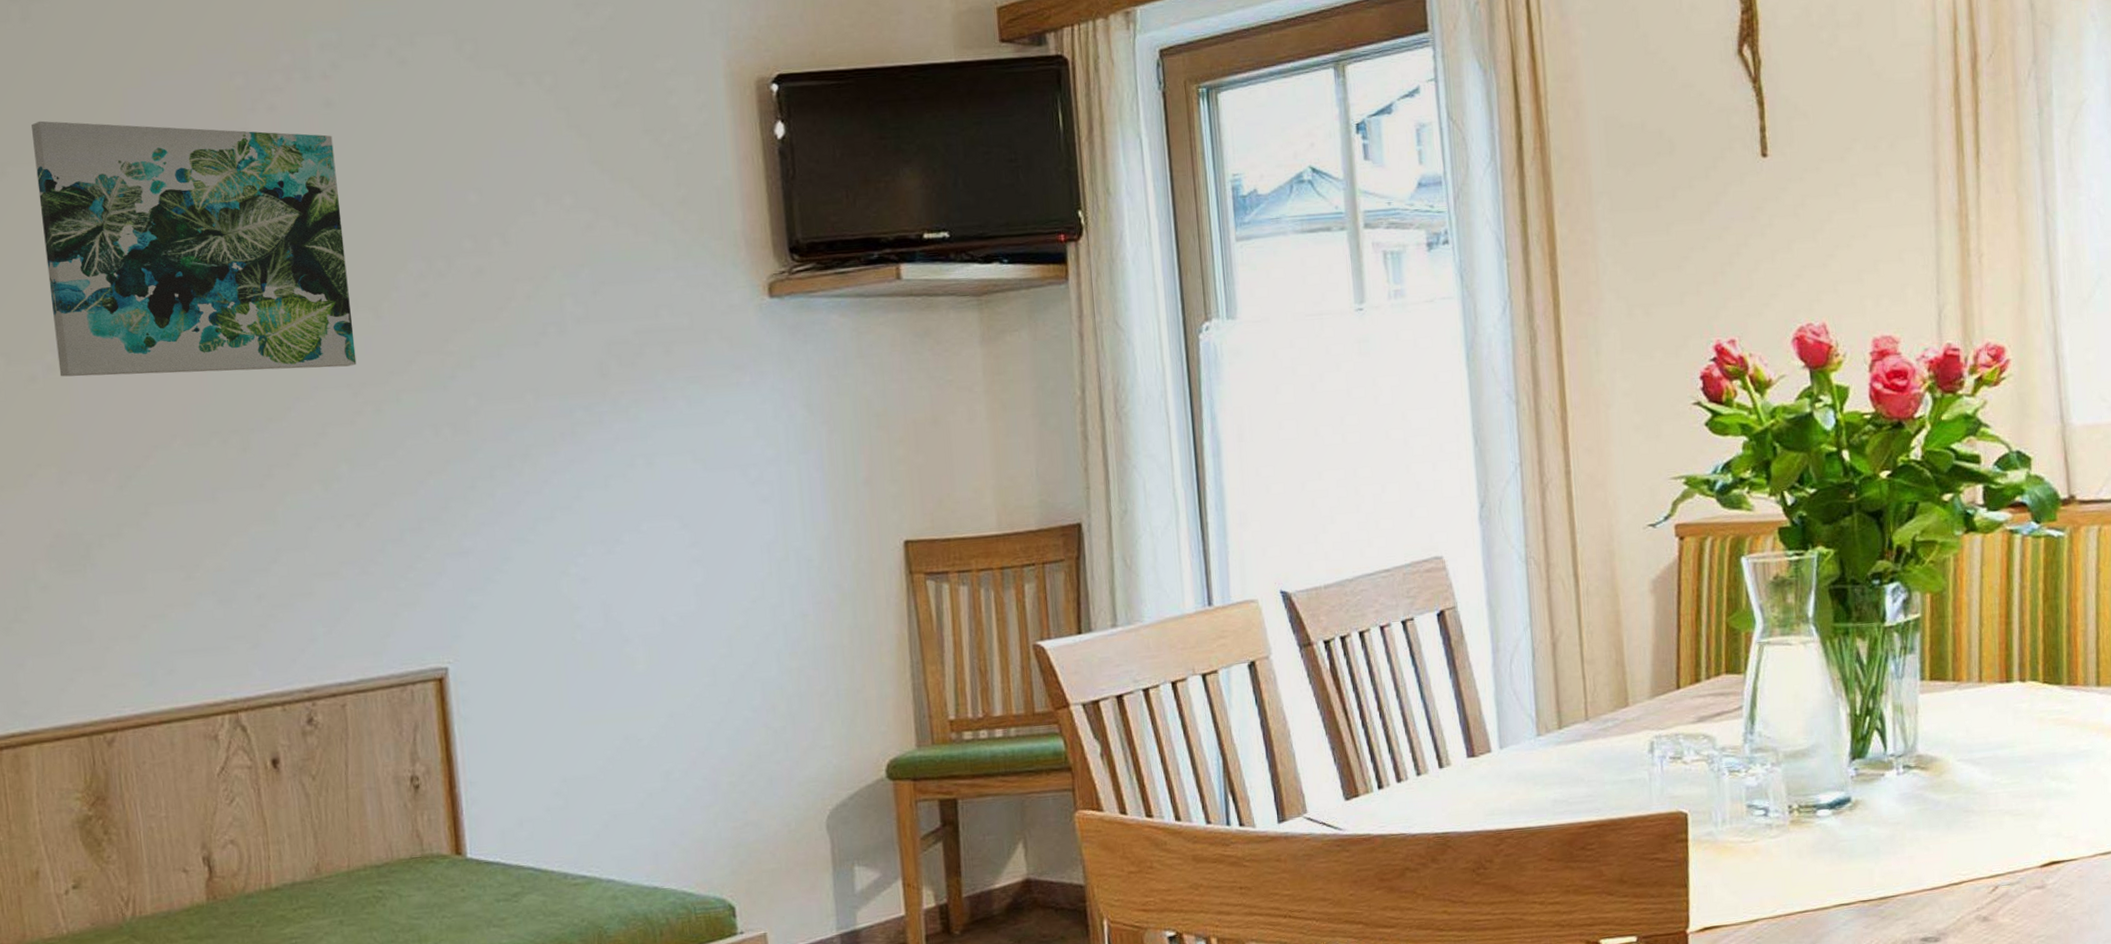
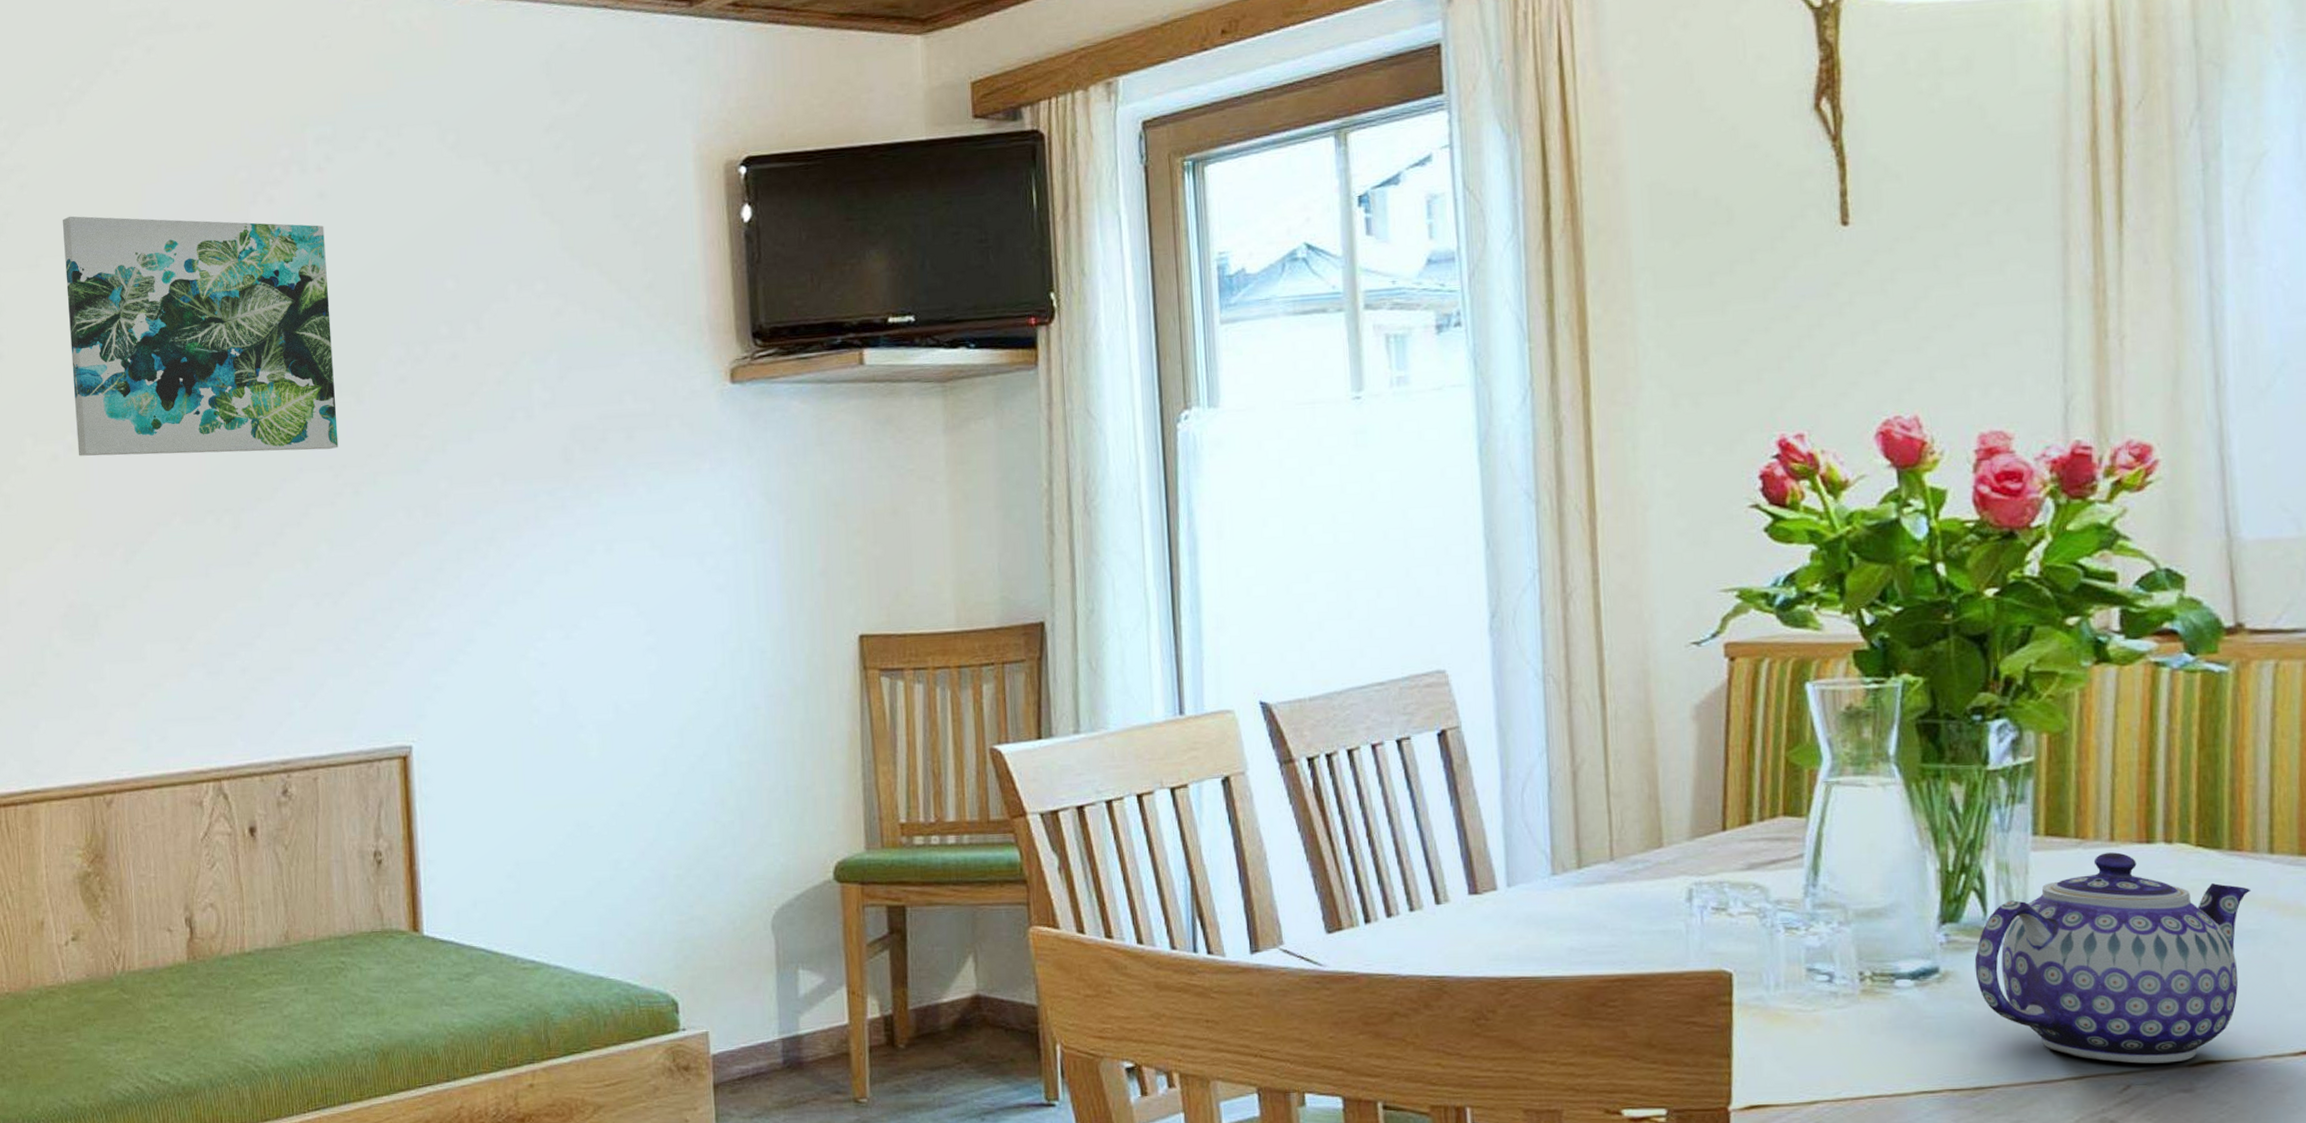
teapot: none [1878,691,2084,868] -> present [1974,852,2252,1064]

